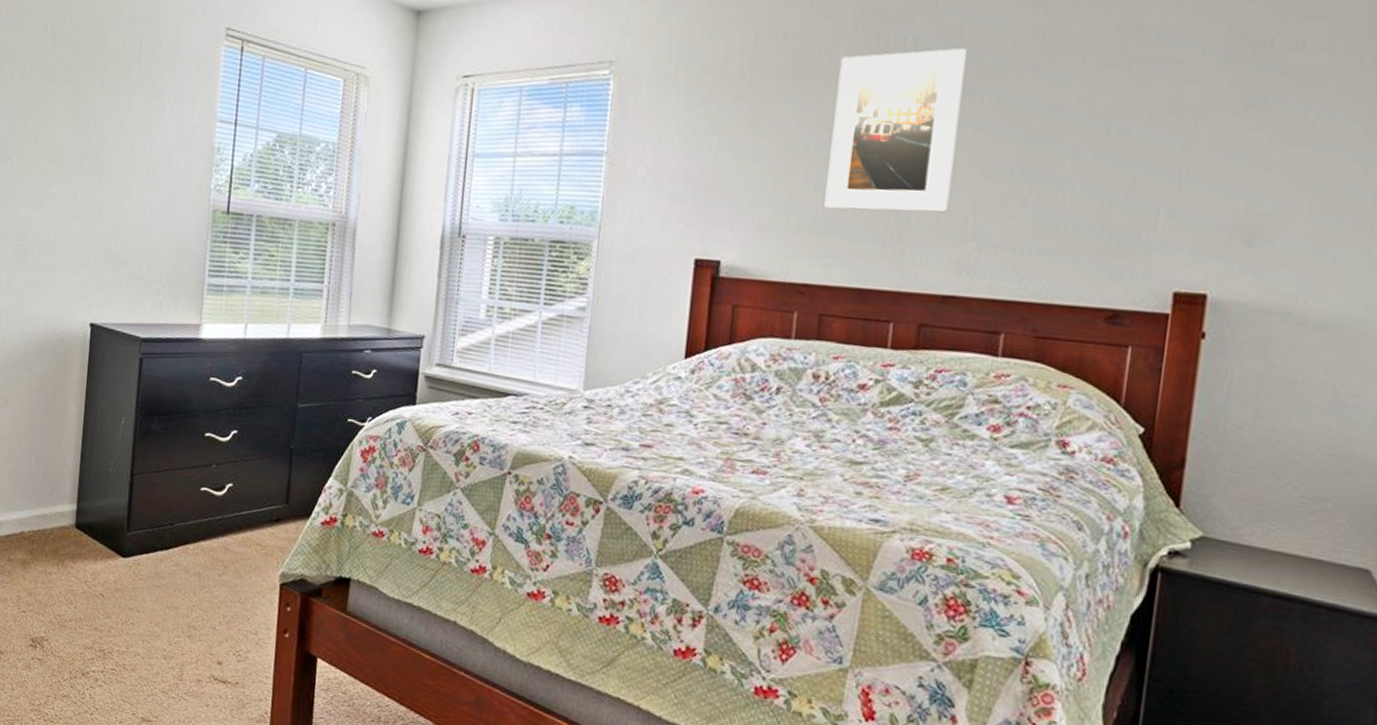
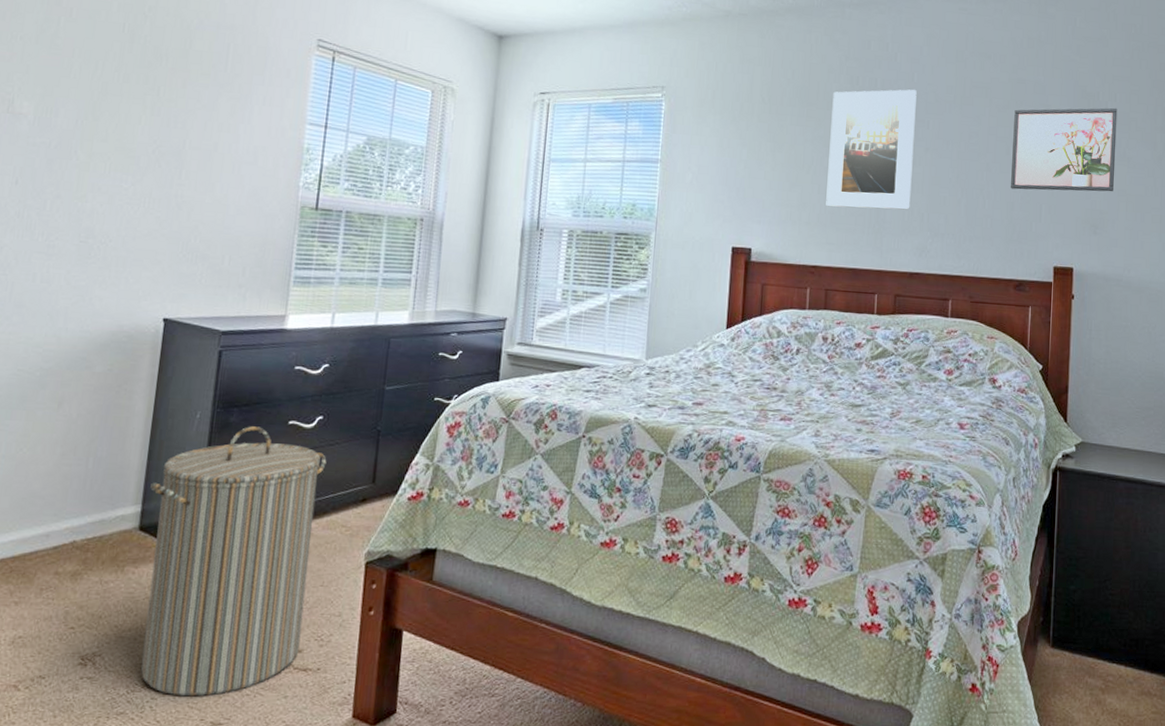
laundry hamper: none [81,435,242,693] -> present [141,426,327,697]
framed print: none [1109,59,1306,186] -> present [1011,107,1118,192]

